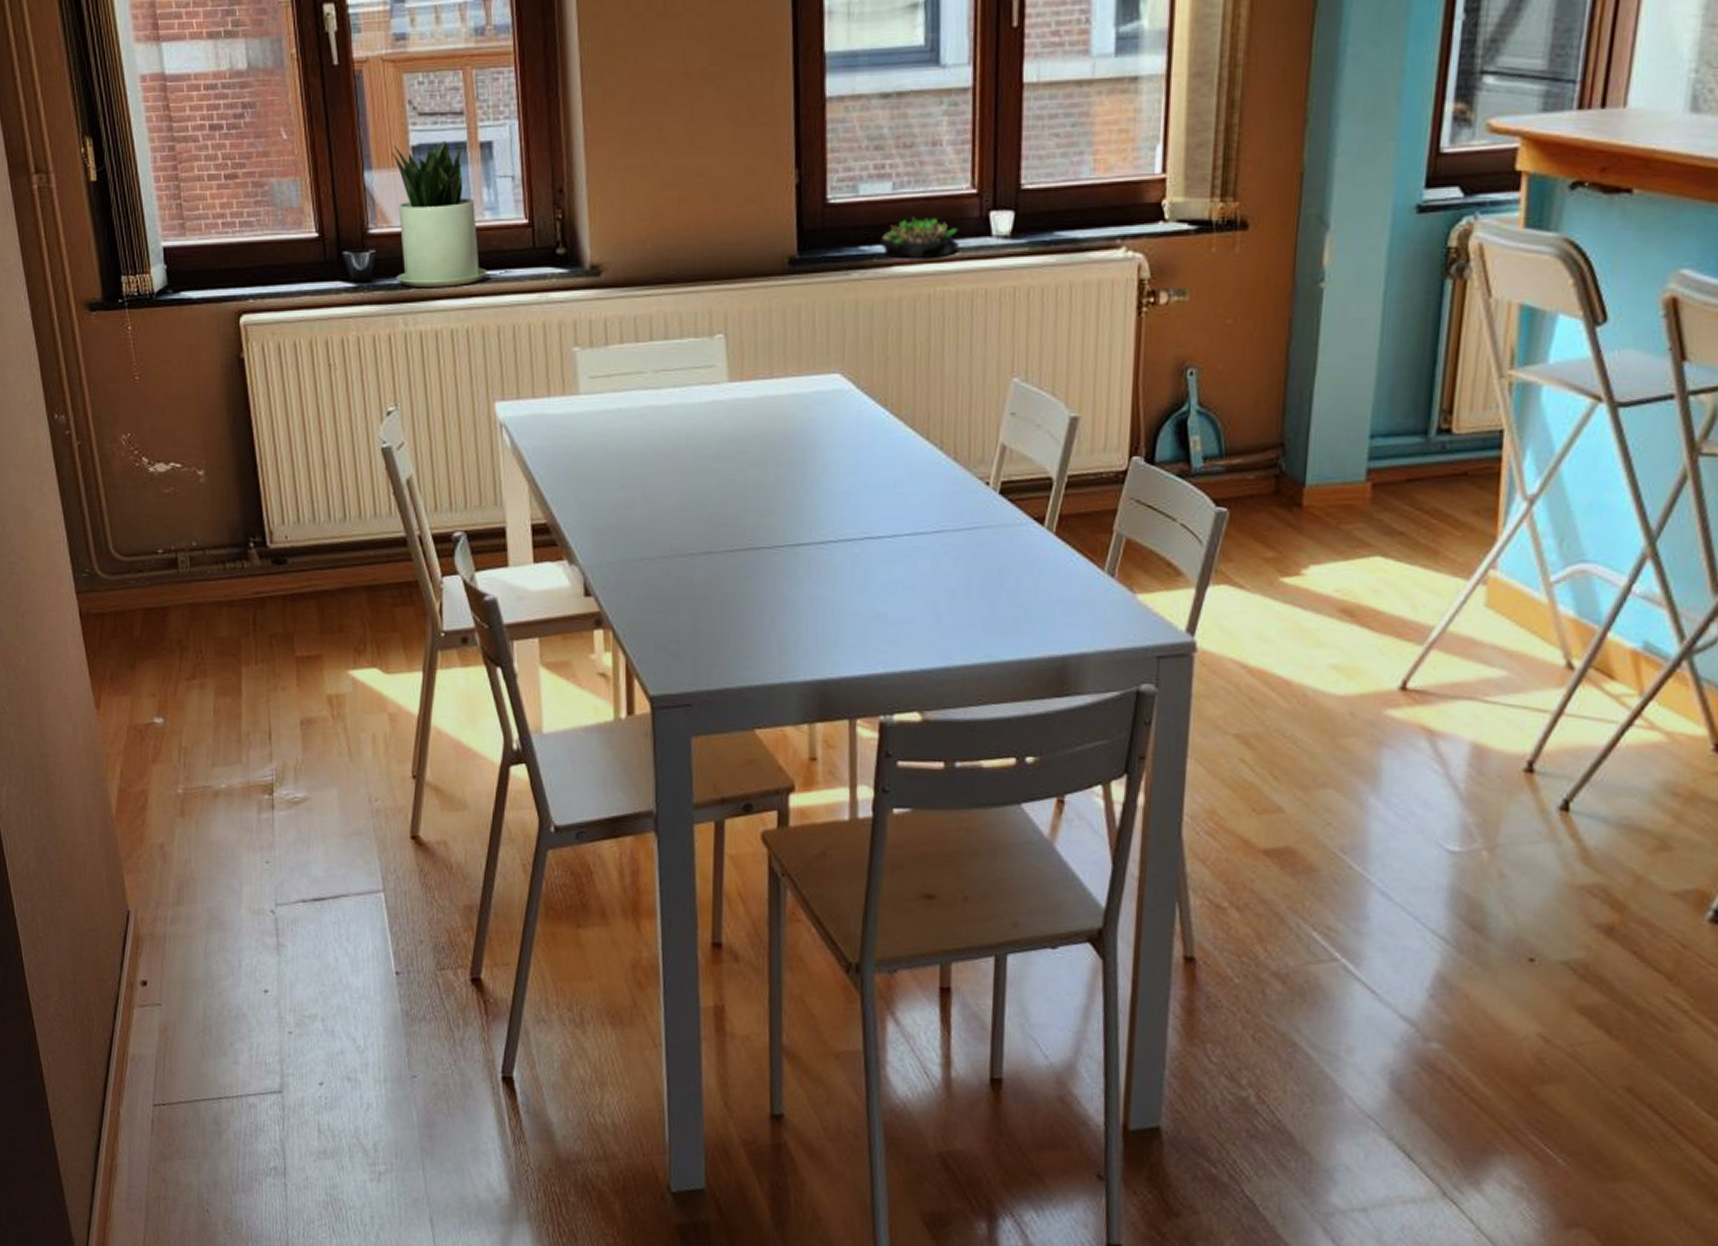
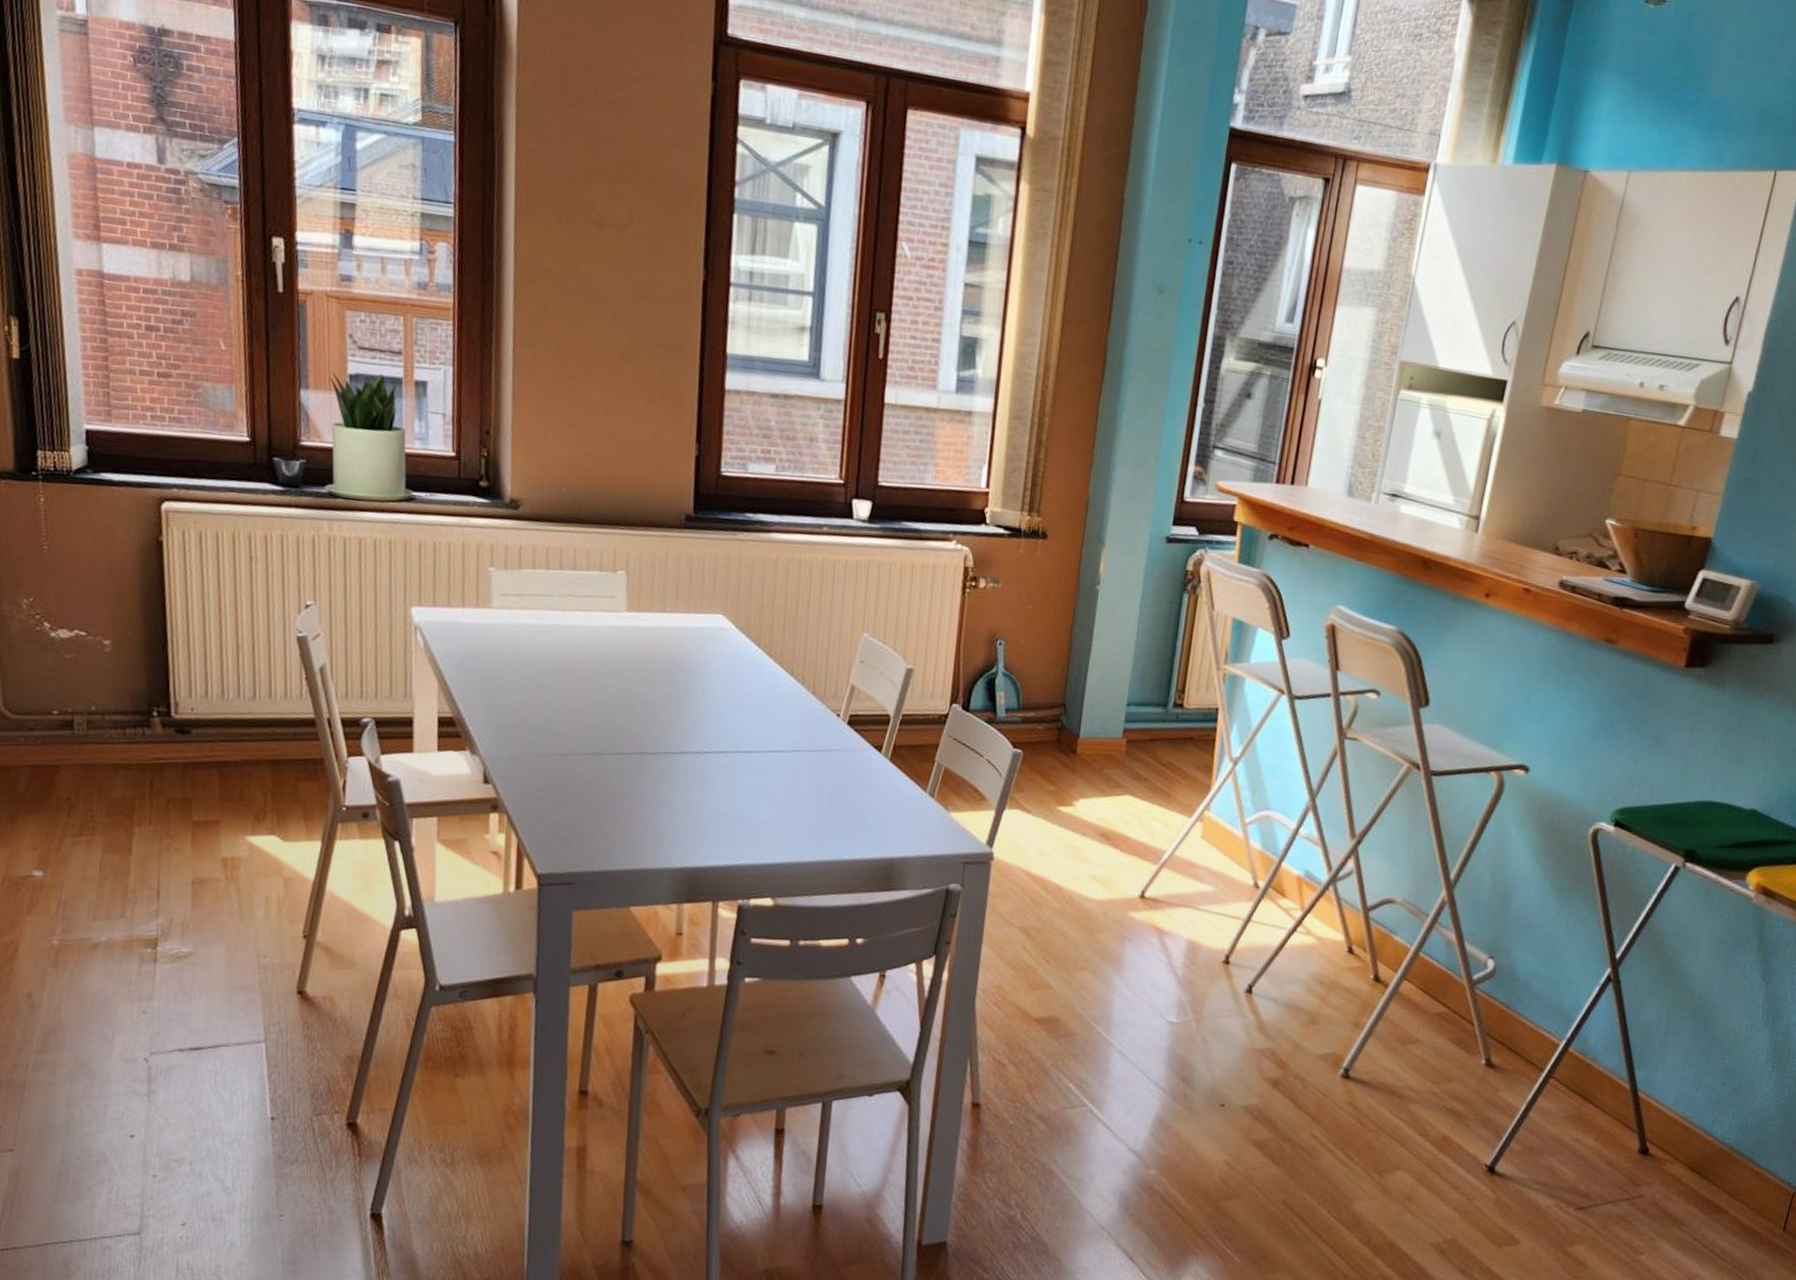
succulent plant: present [880,216,961,260] -> none [762,495,828,530]

